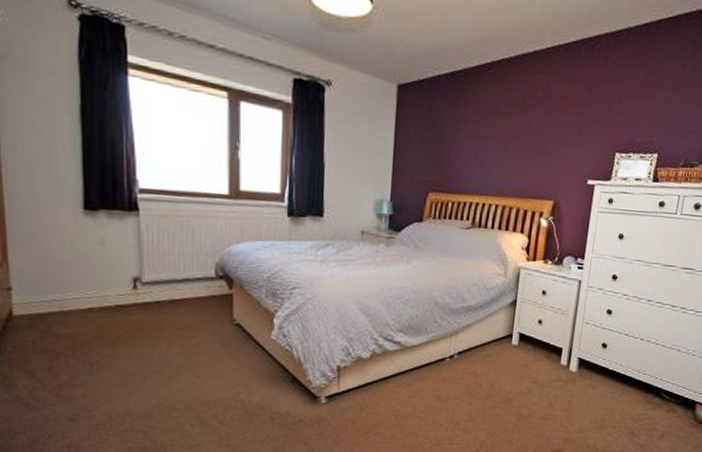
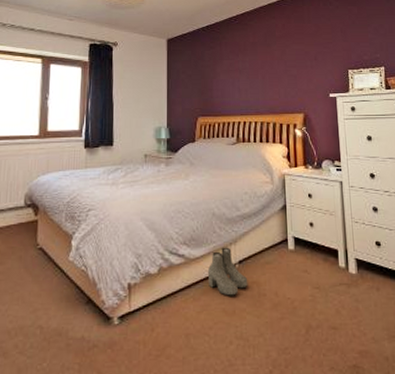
boots: none [423,337,466,384] -> present [207,247,248,296]

